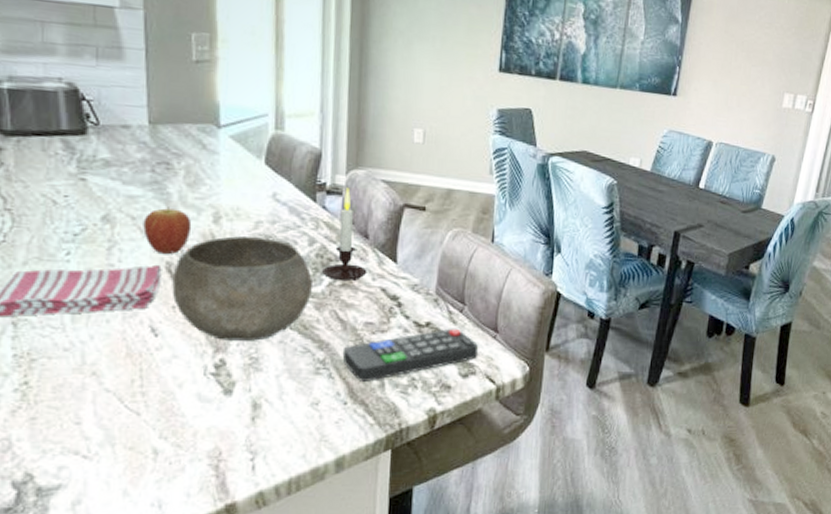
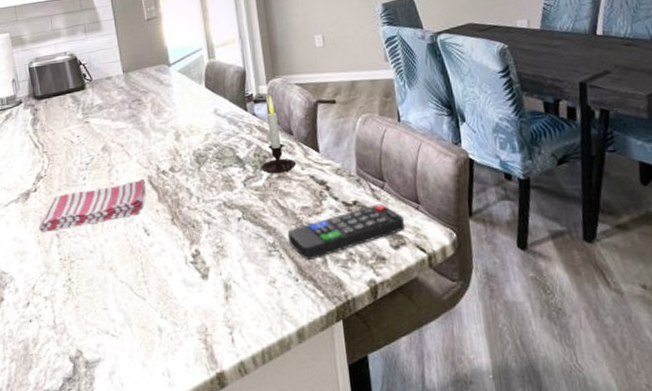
fruit: present [143,207,192,254] -> none [129,133,162,170]
bowl: present [172,236,312,341] -> none [153,146,256,234]

